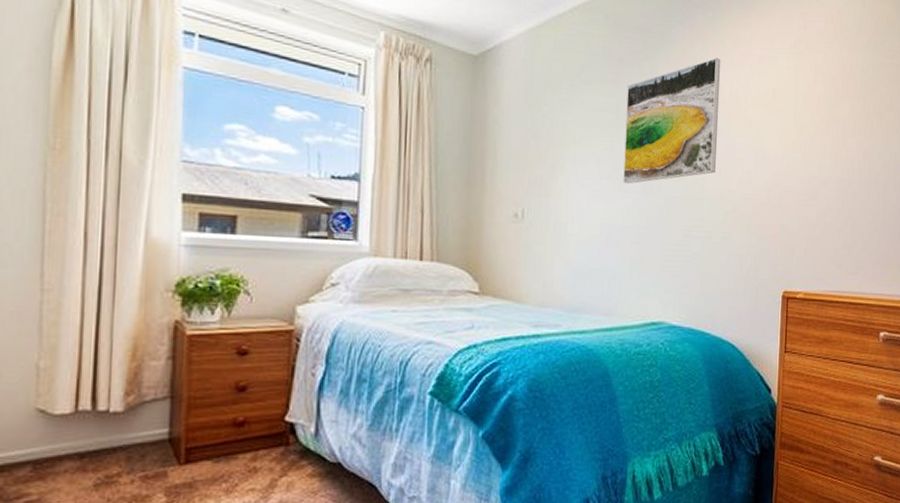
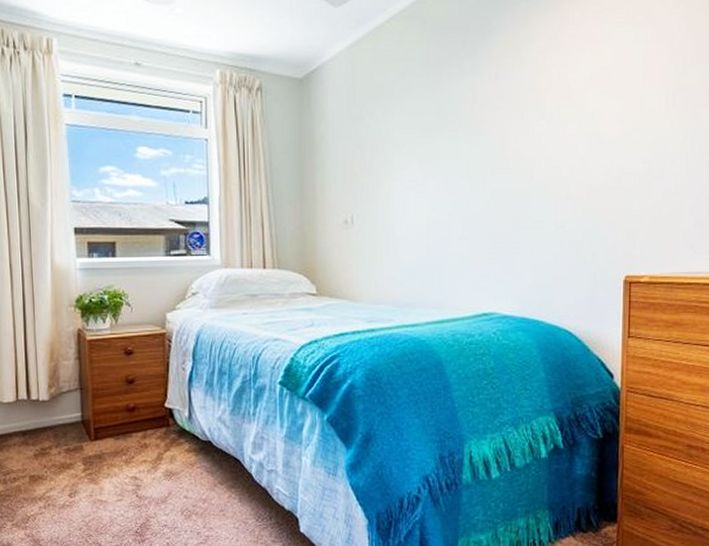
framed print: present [623,57,721,184] -> none [448,43,548,183]

